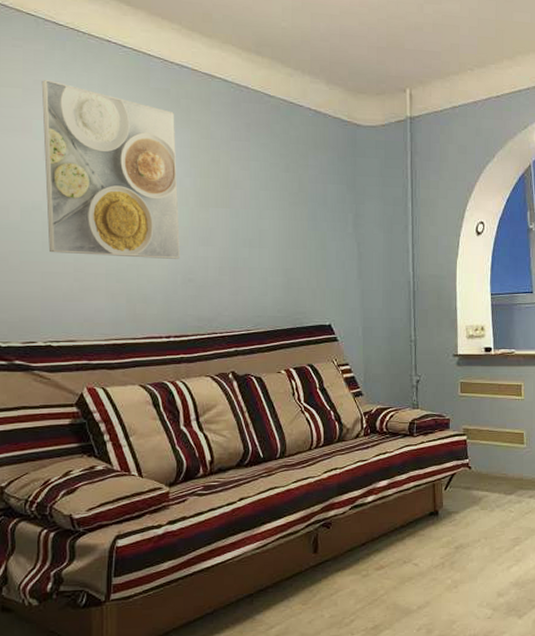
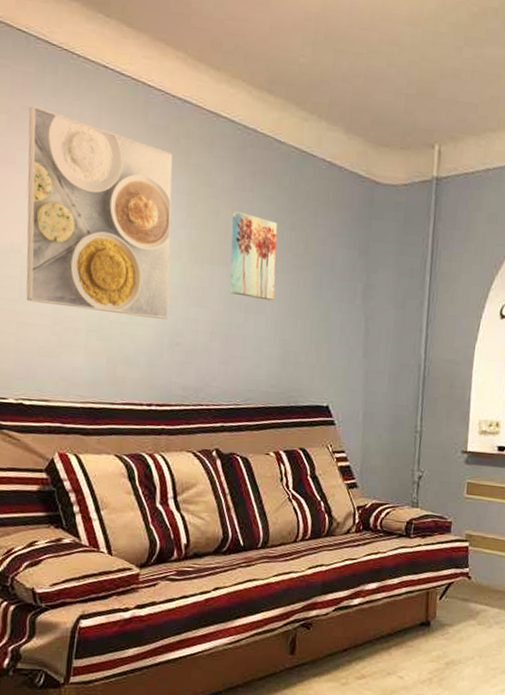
wall art: none [231,159,275,236] -> present [230,211,278,301]

